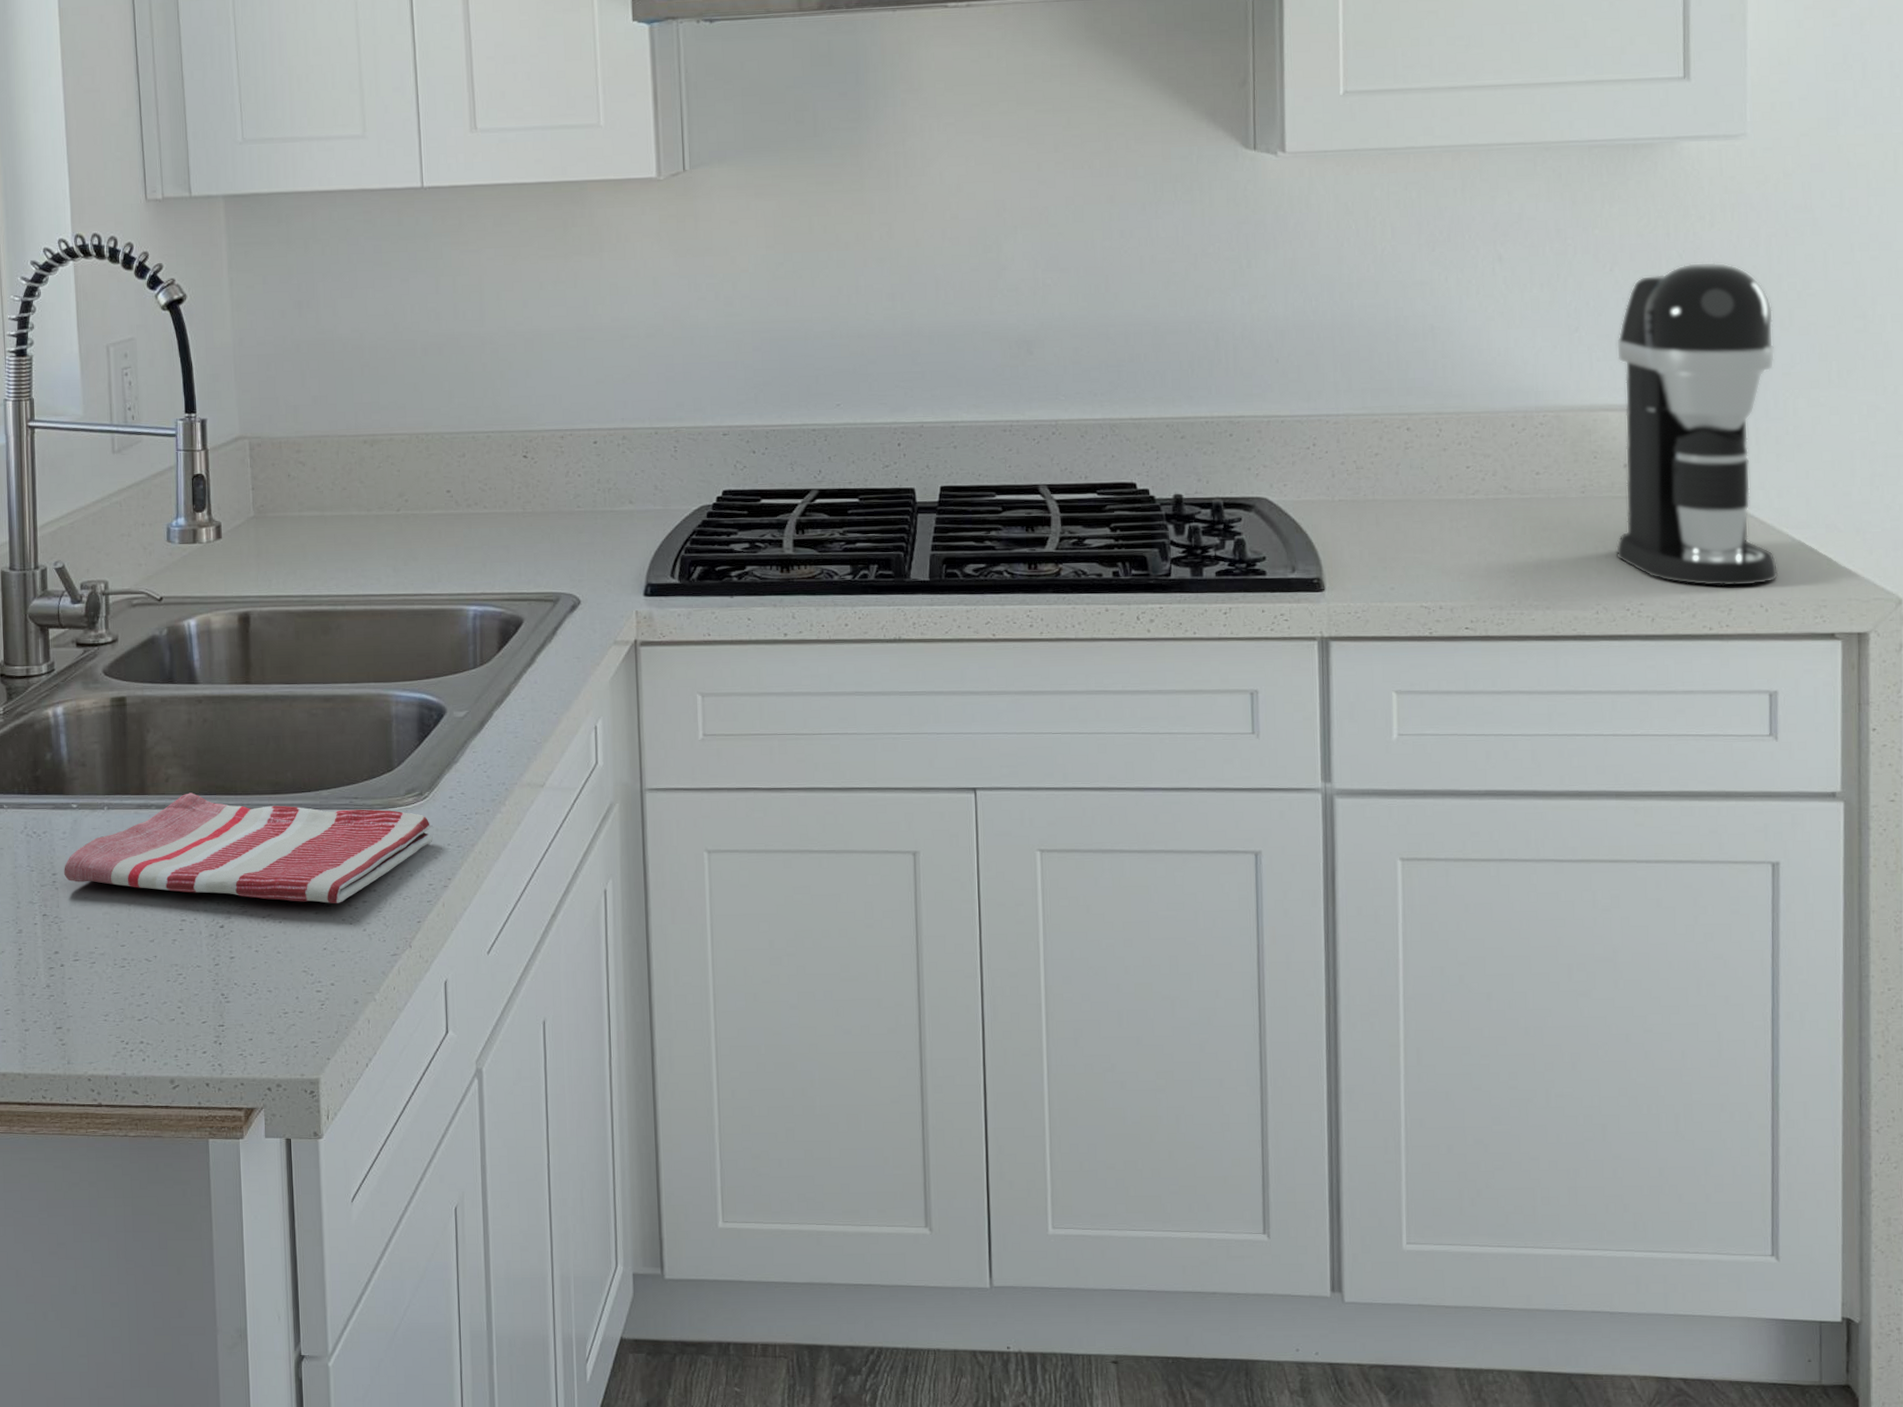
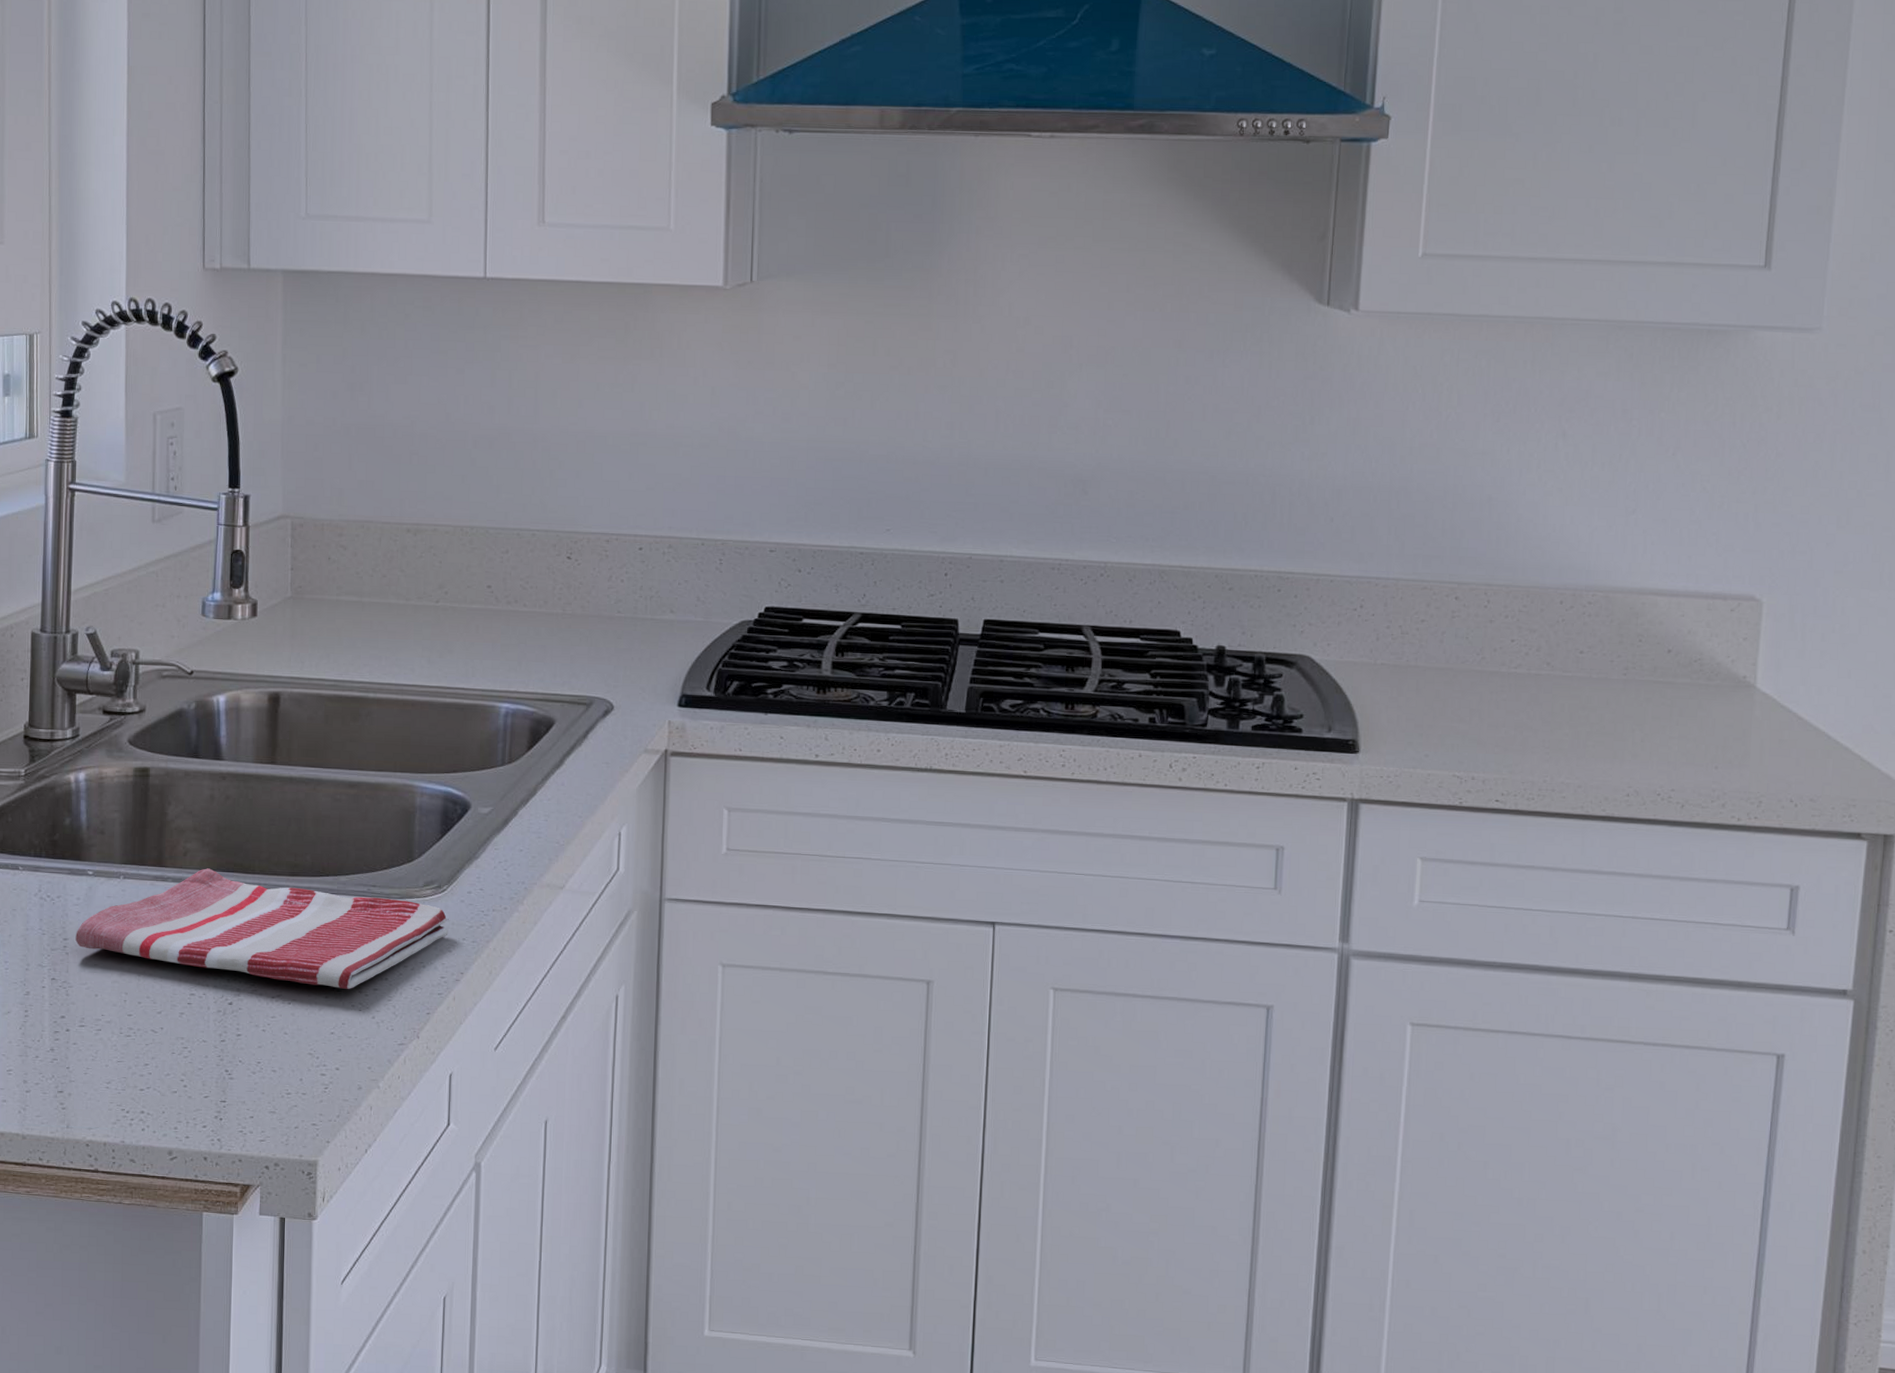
coffee maker: present [1615,262,1779,587] -> none [1651,453,1831,780]

